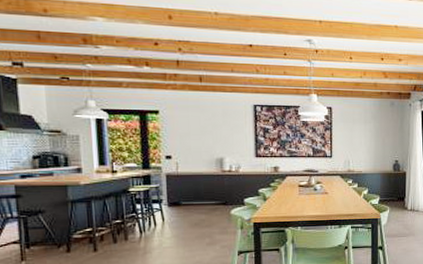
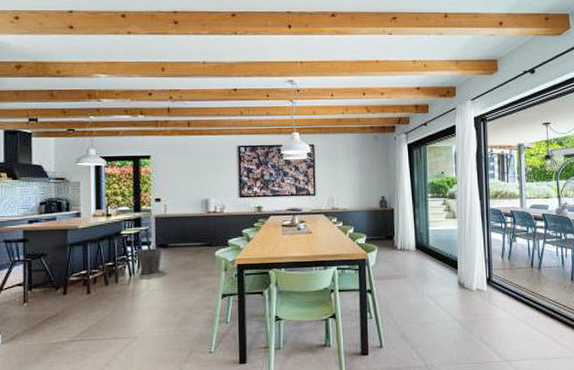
waste bin: none [148,205,175,232] -> present [138,247,162,274]

